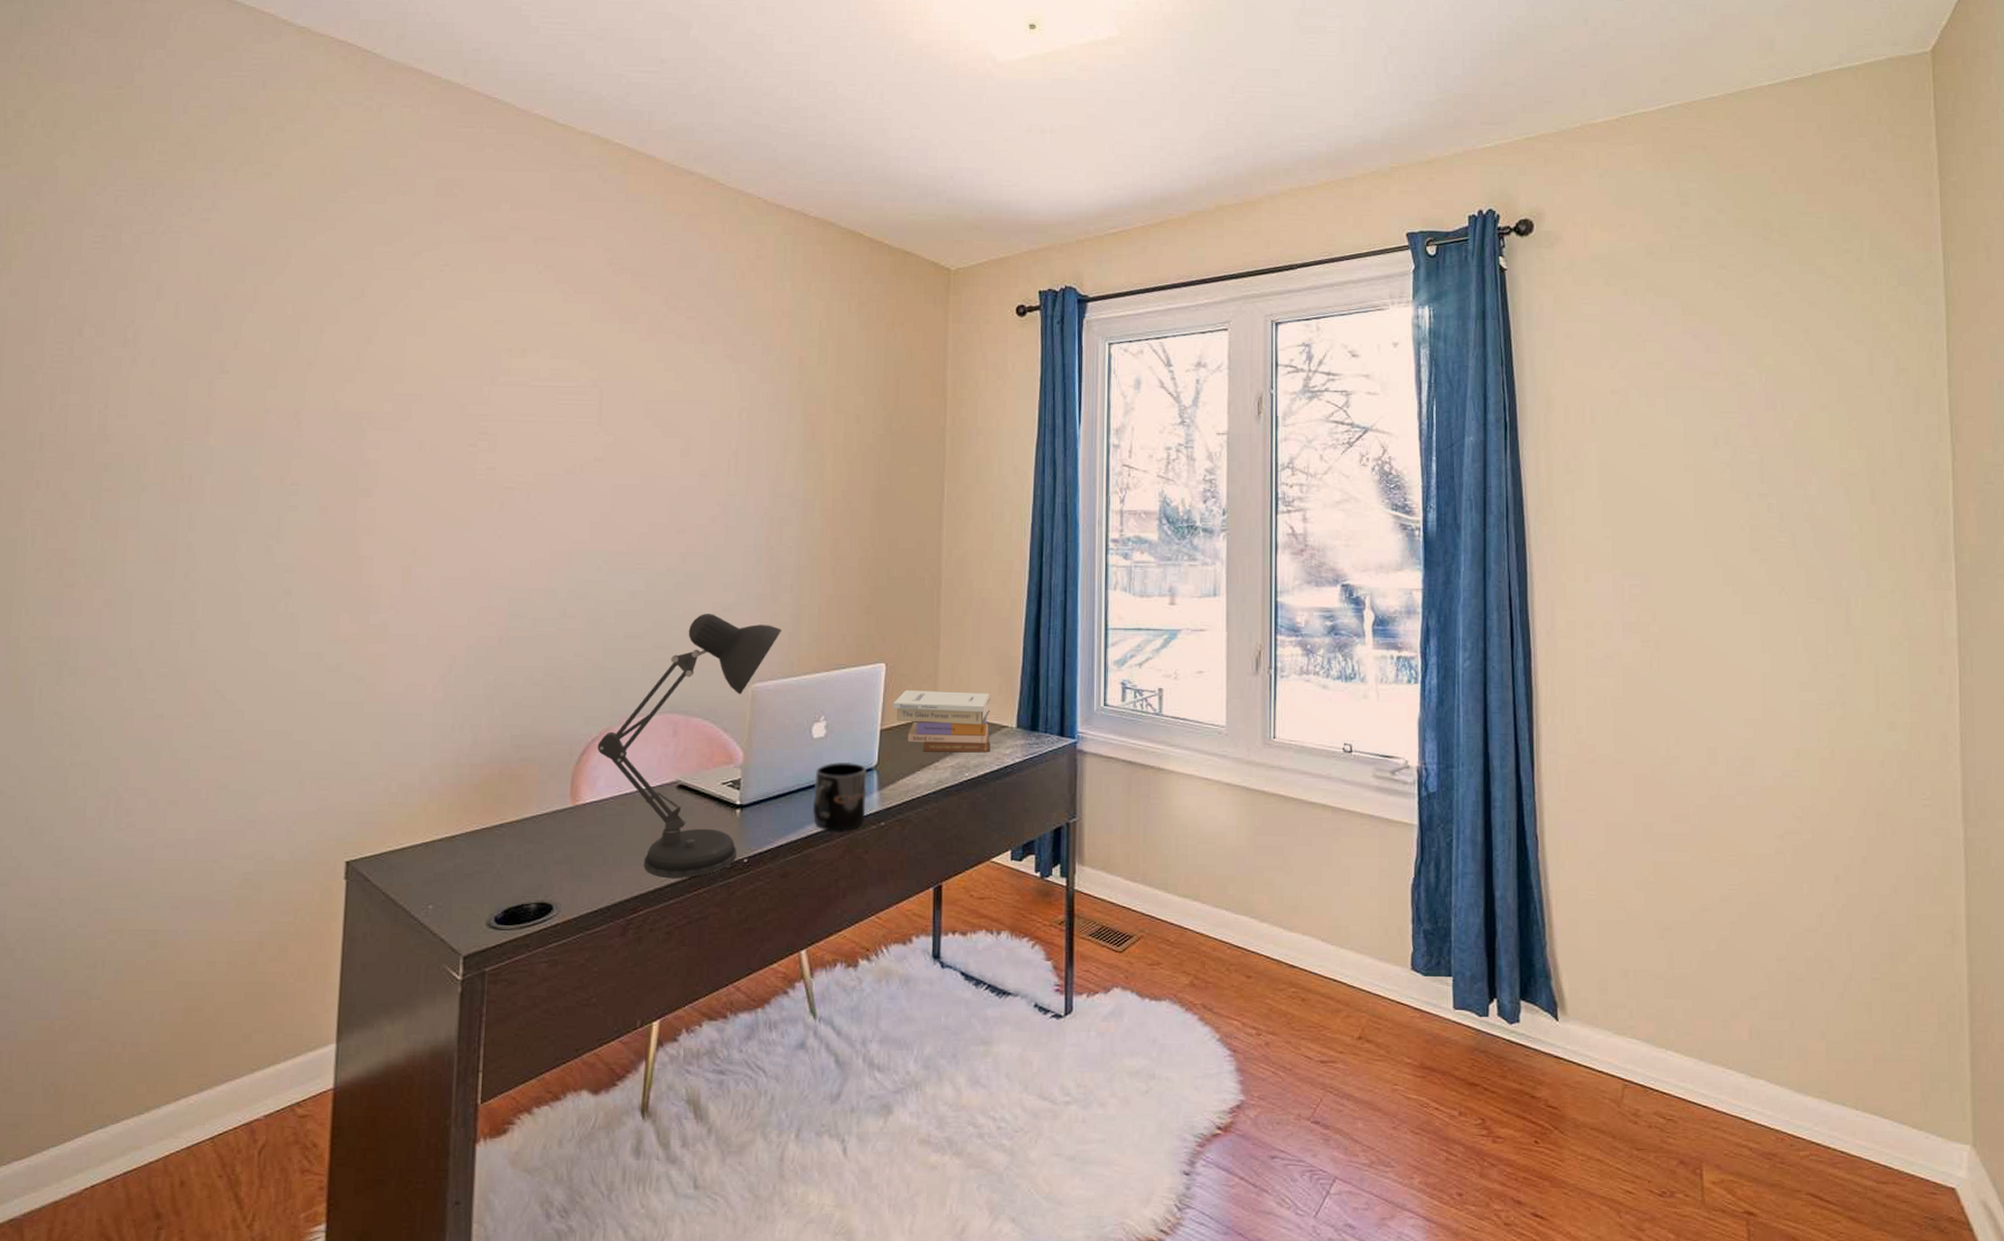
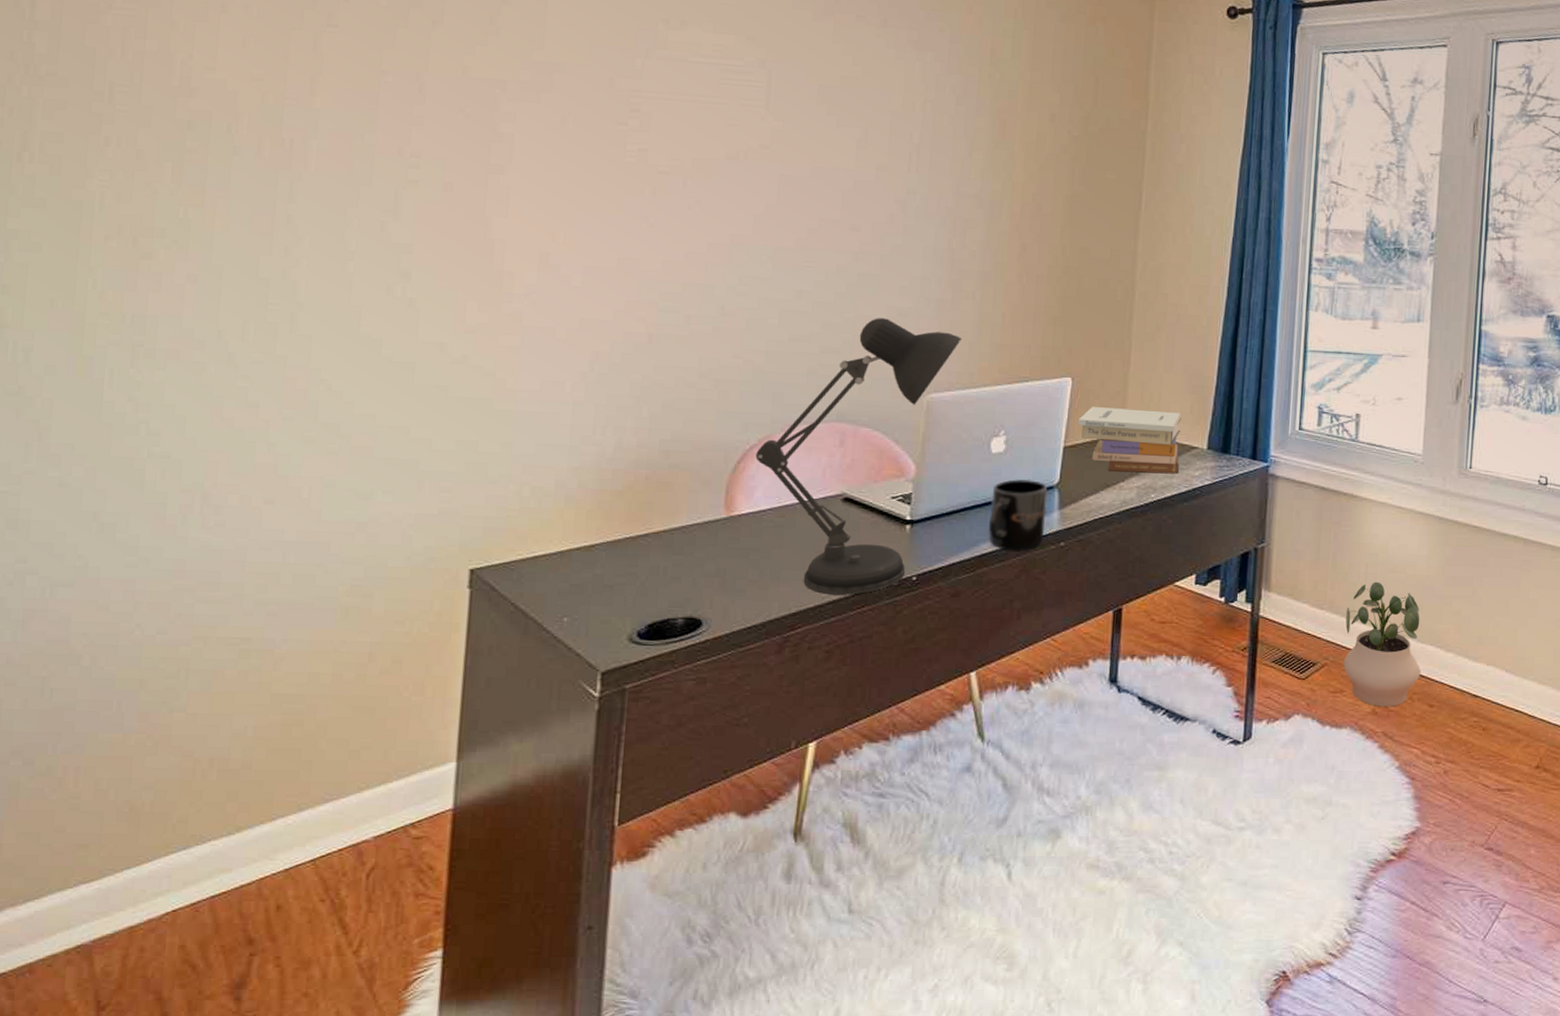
potted plant: none [1159,853,1237,979] -> present [1343,581,1421,707]

